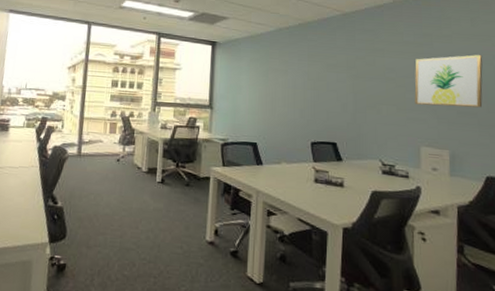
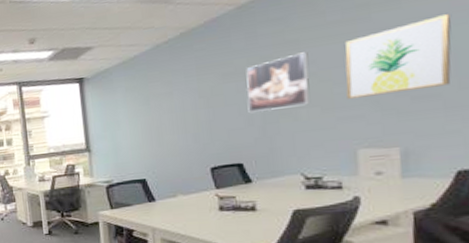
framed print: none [344,60,390,103] -> present [246,51,310,112]

